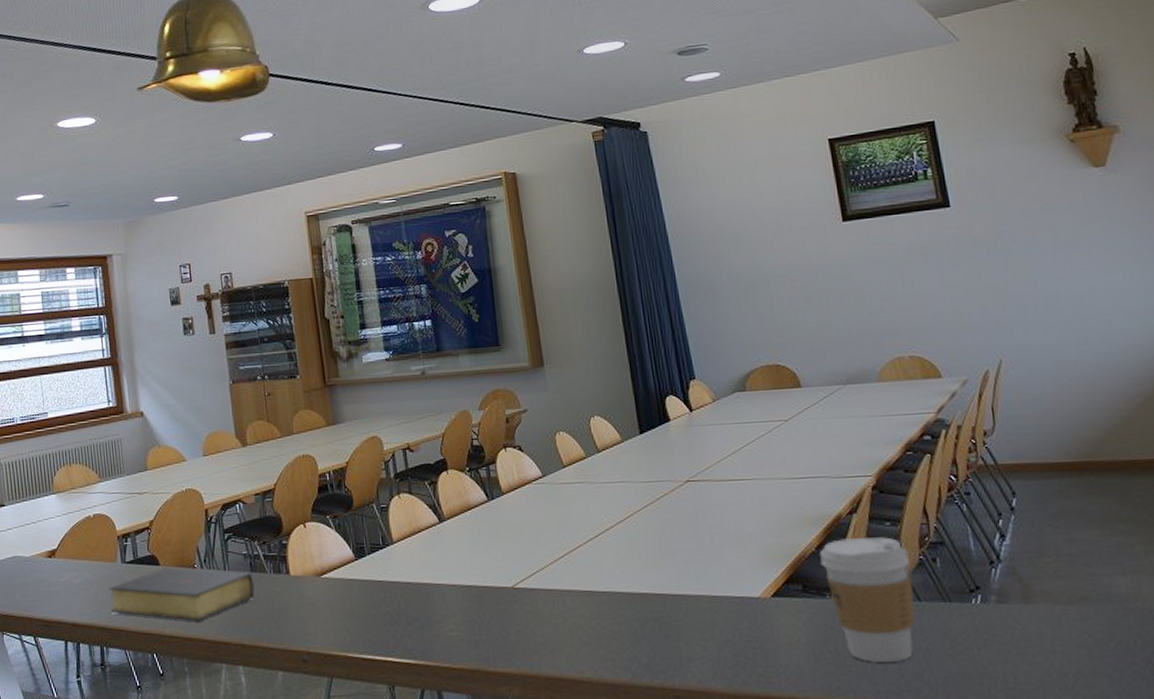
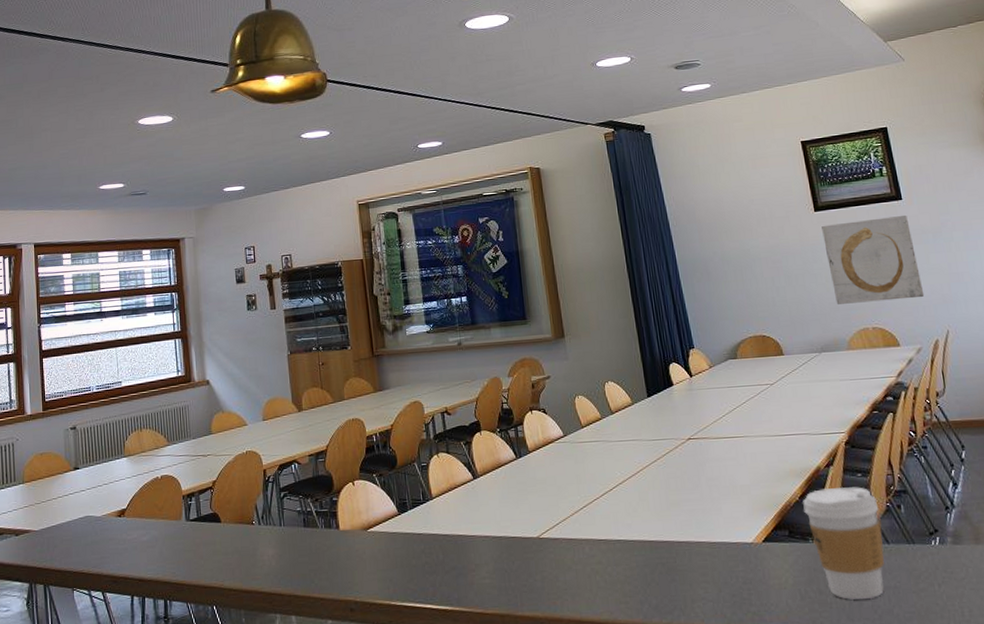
bible: present [108,566,255,621] -> none [173,523,307,574]
wall art: none [851,224,974,329] -> present [822,214,925,305]

